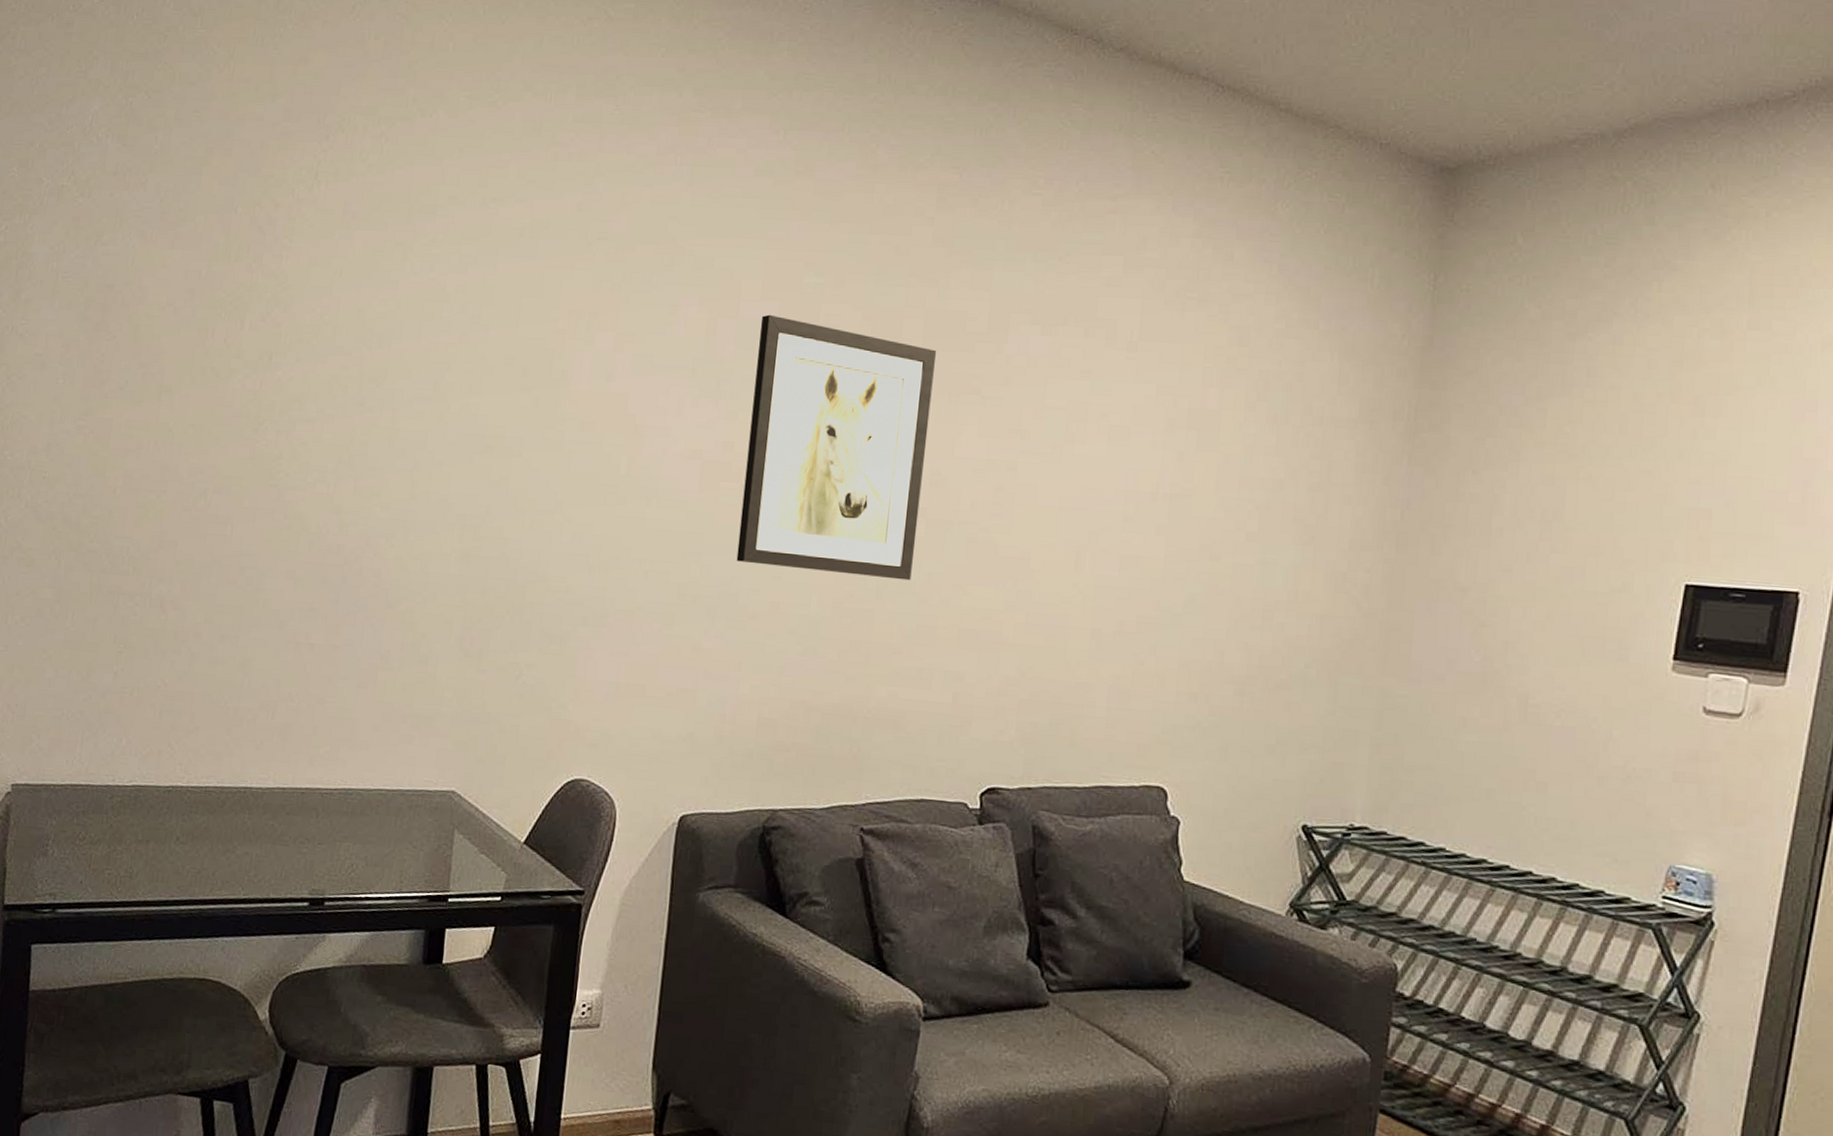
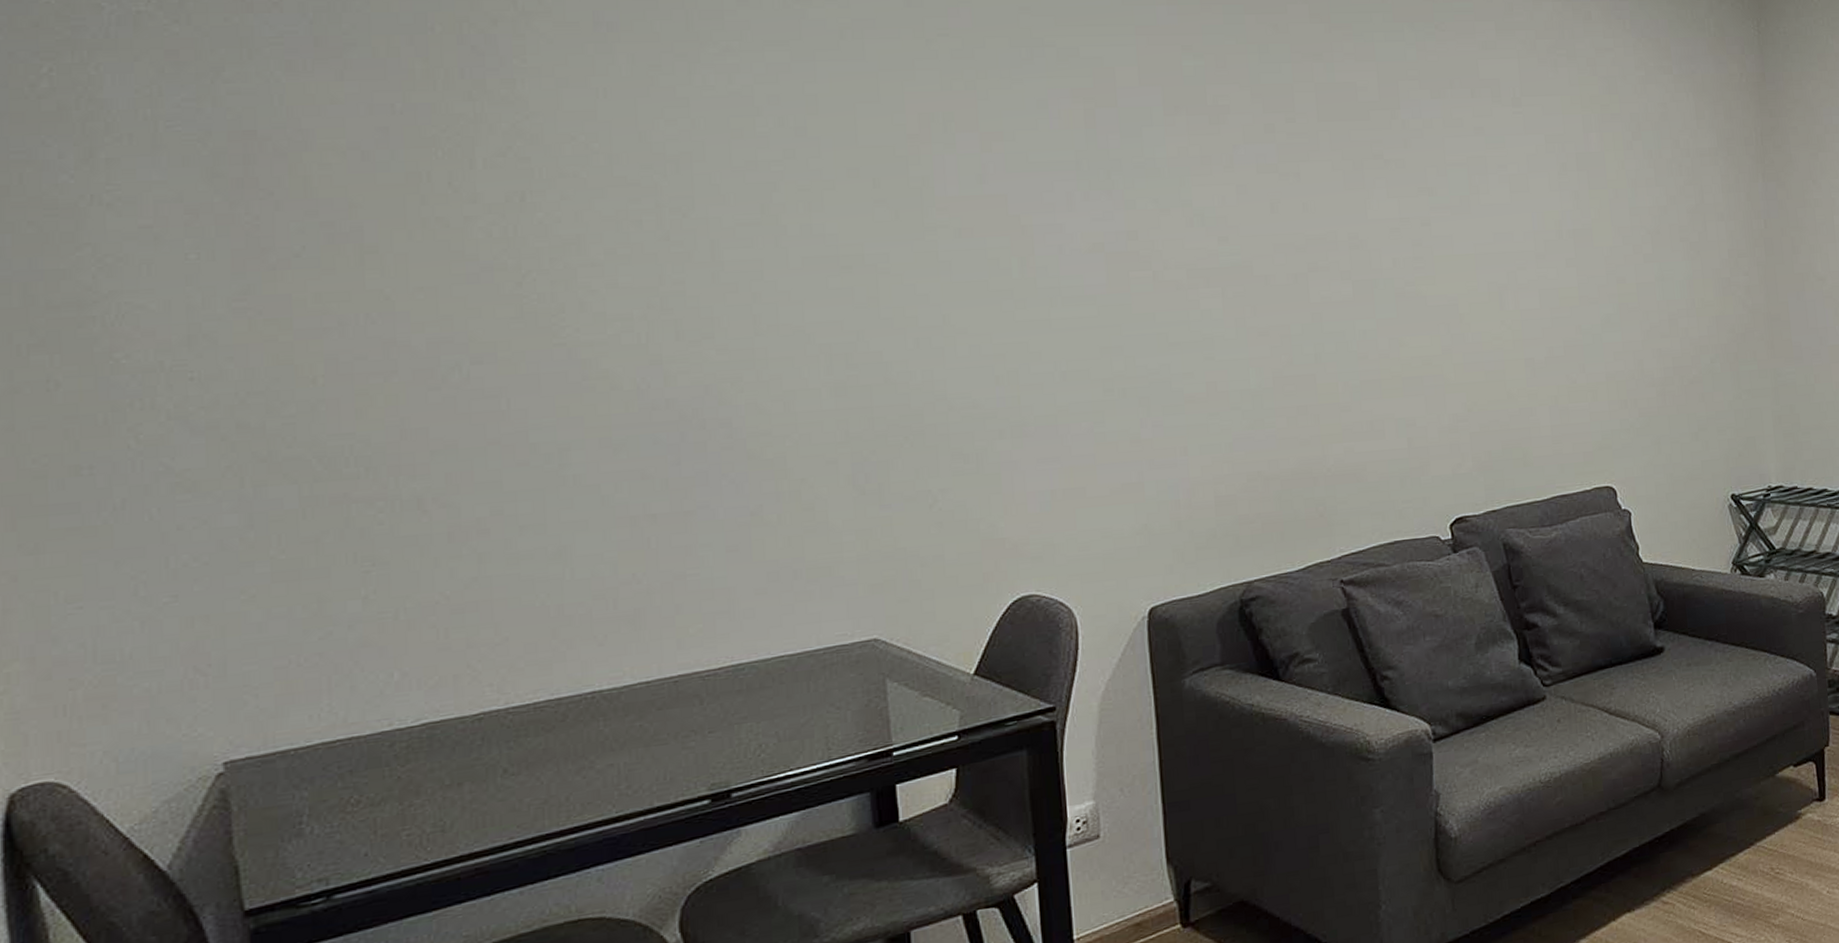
wall art: present [736,314,937,581] -> none [1143,100,1347,348]

